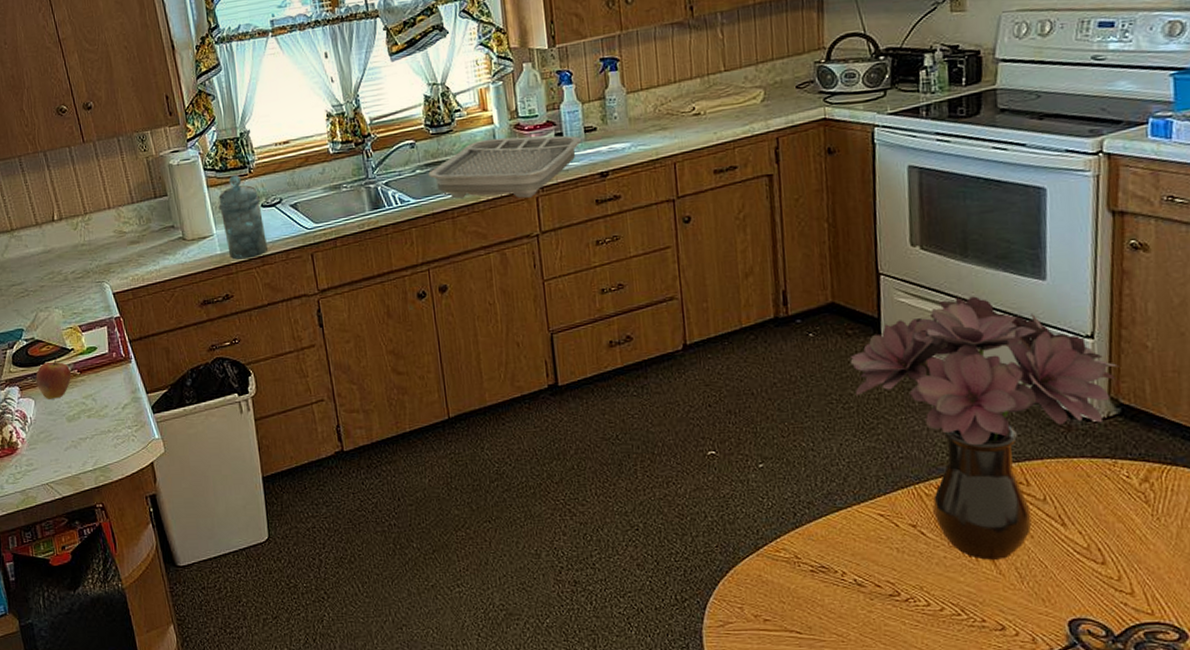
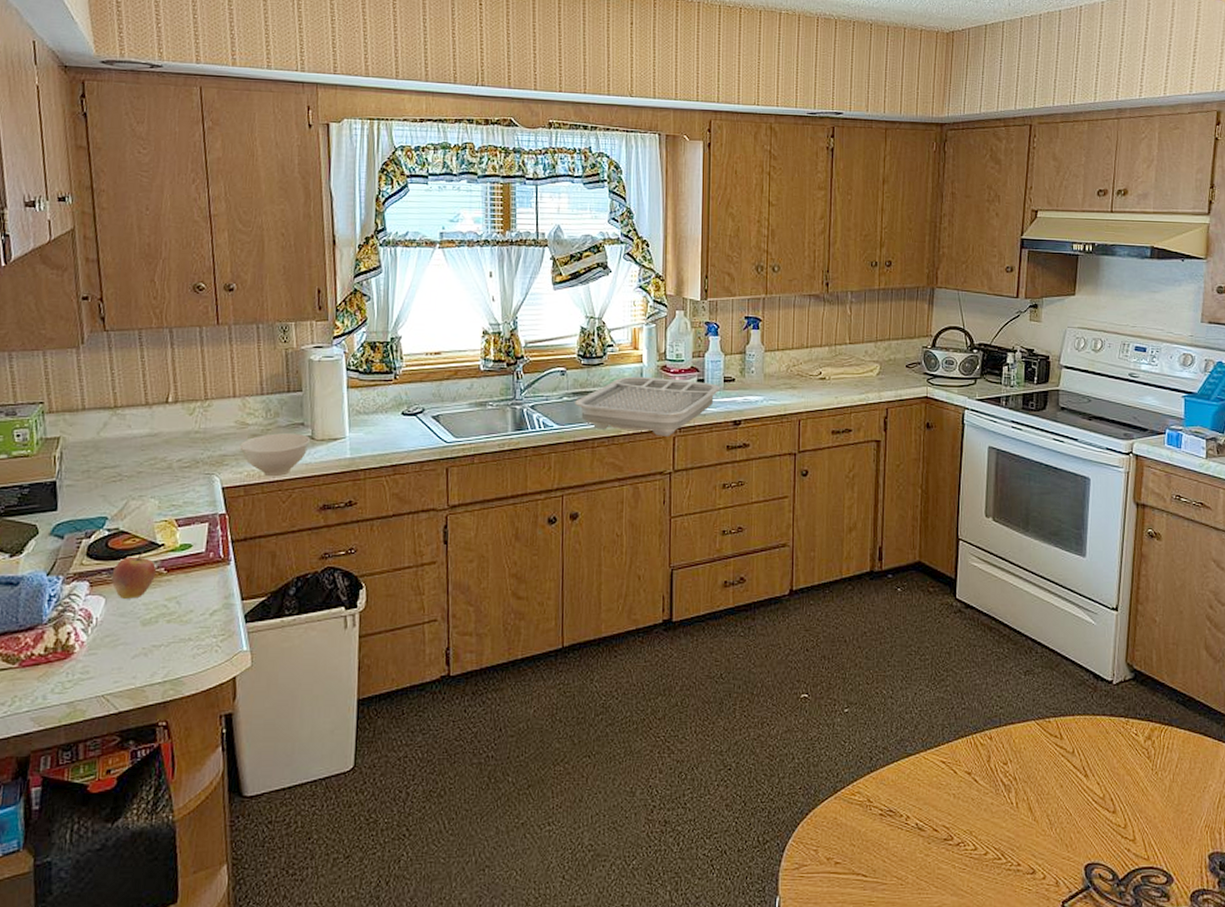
bowl: none [121,236,183,280] -> present [240,433,311,477]
canister: present [218,174,269,260] -> none [355,378,403,466]
flower arrangement: present [850,296,1118,560] -> none [929,566,1134,807]

